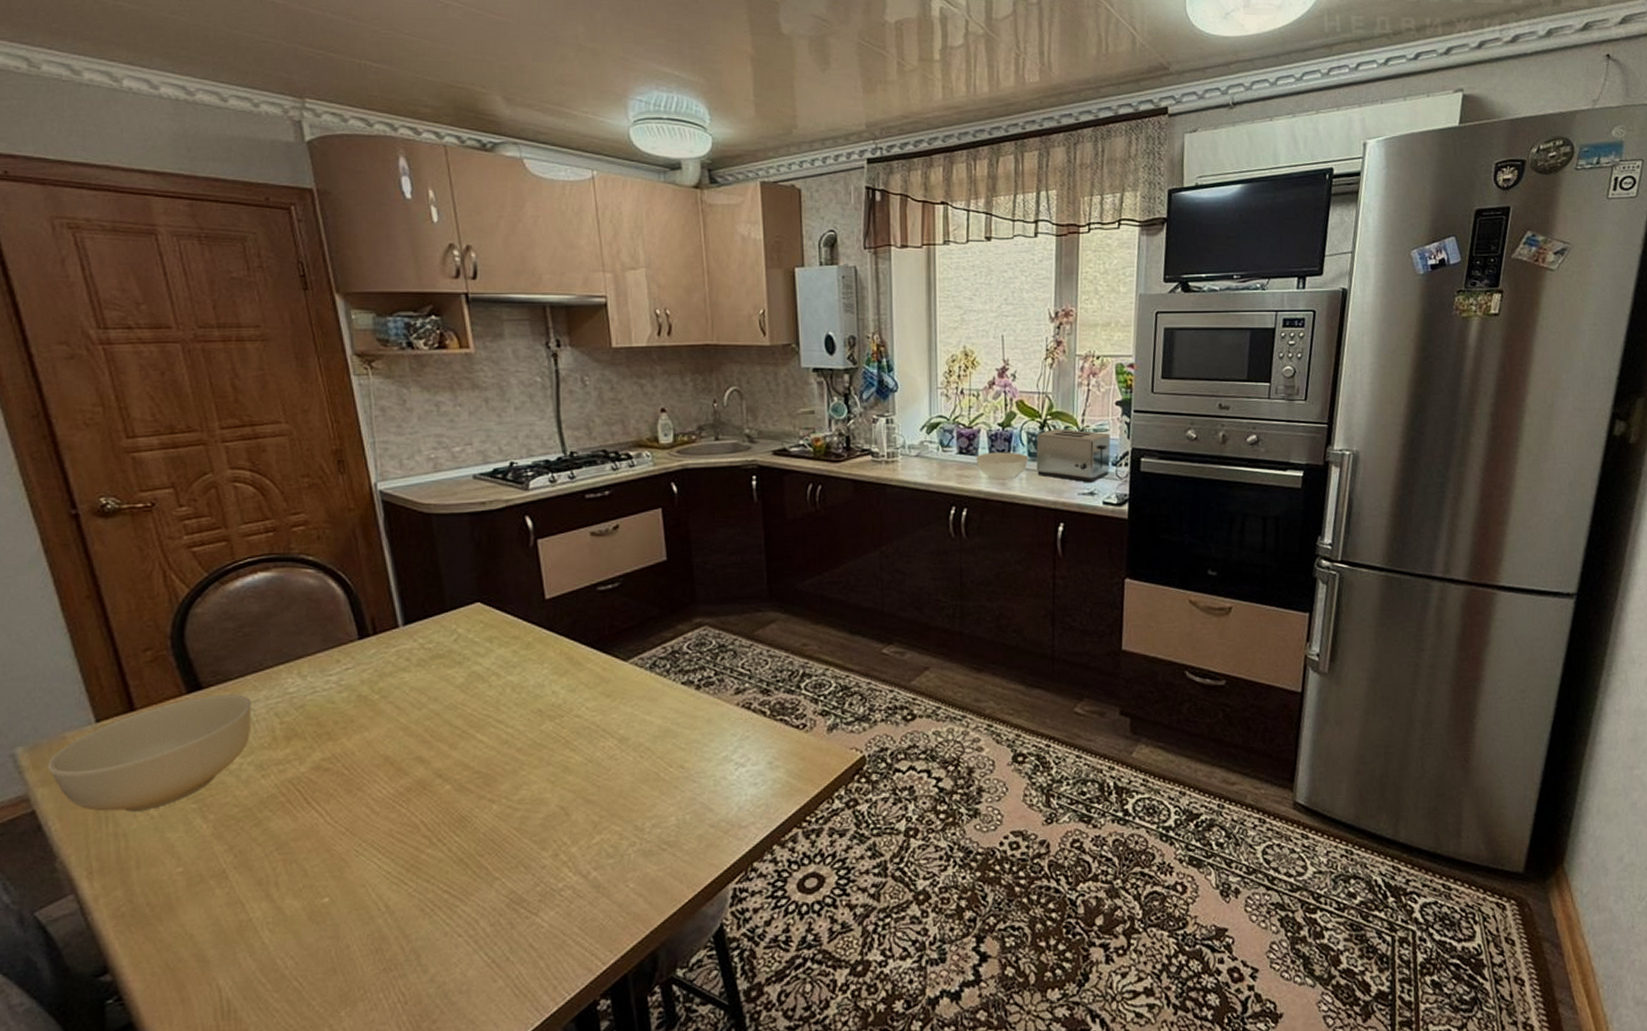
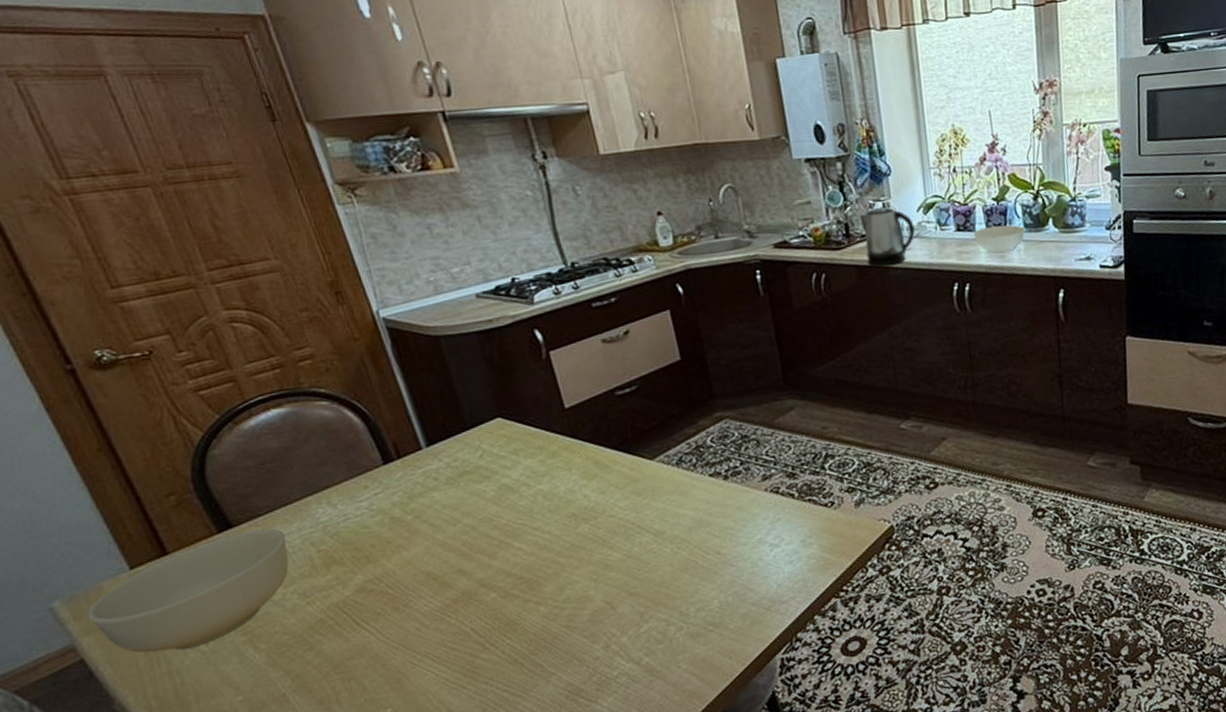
kettle: none [861,422,916,484] -> present [859,206,915,267]
toaster: present [1036,428,1111,483] -> none [1031,198,1104,249]

